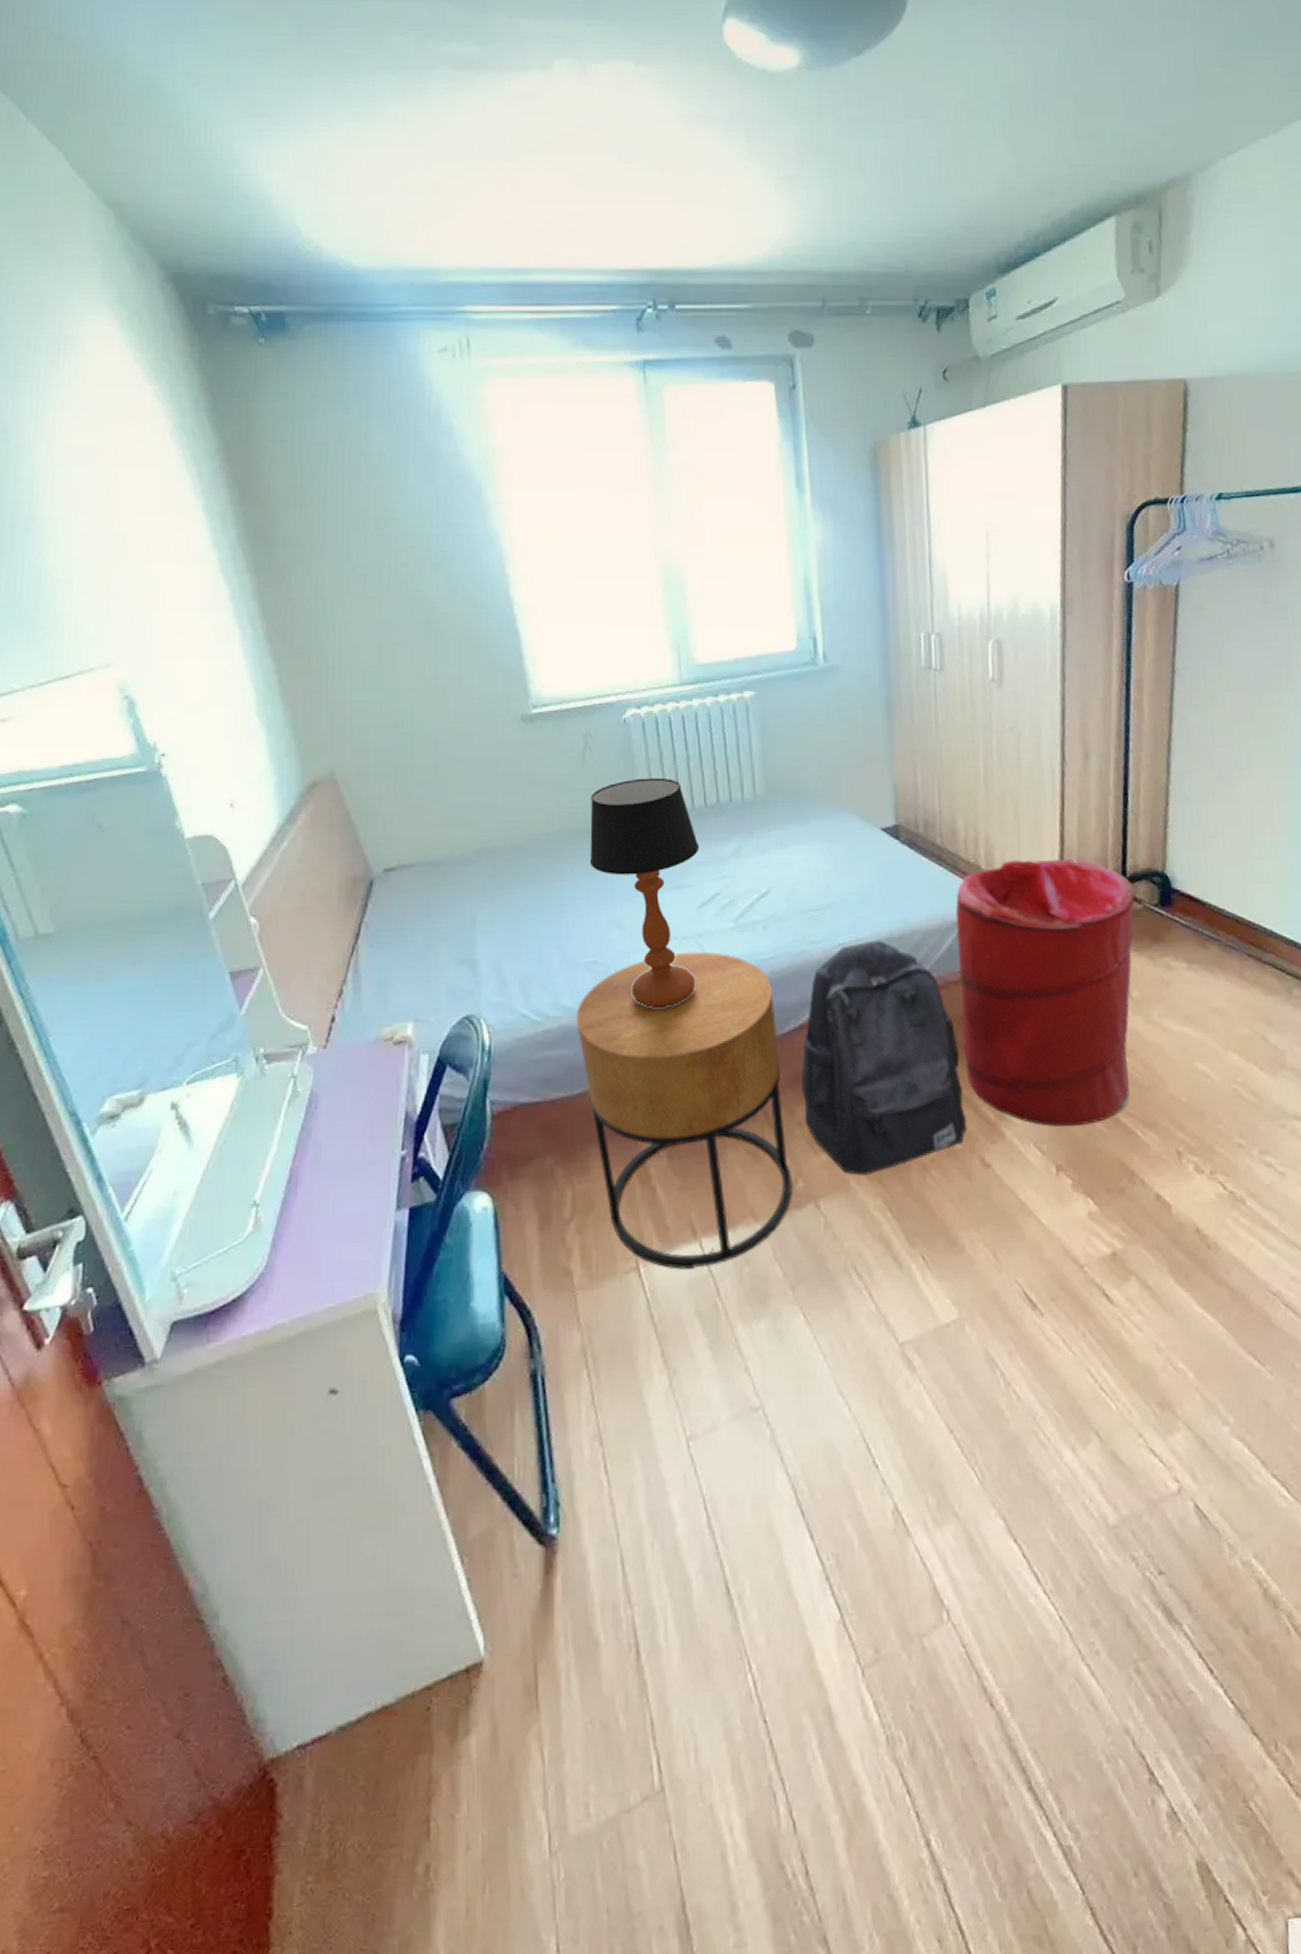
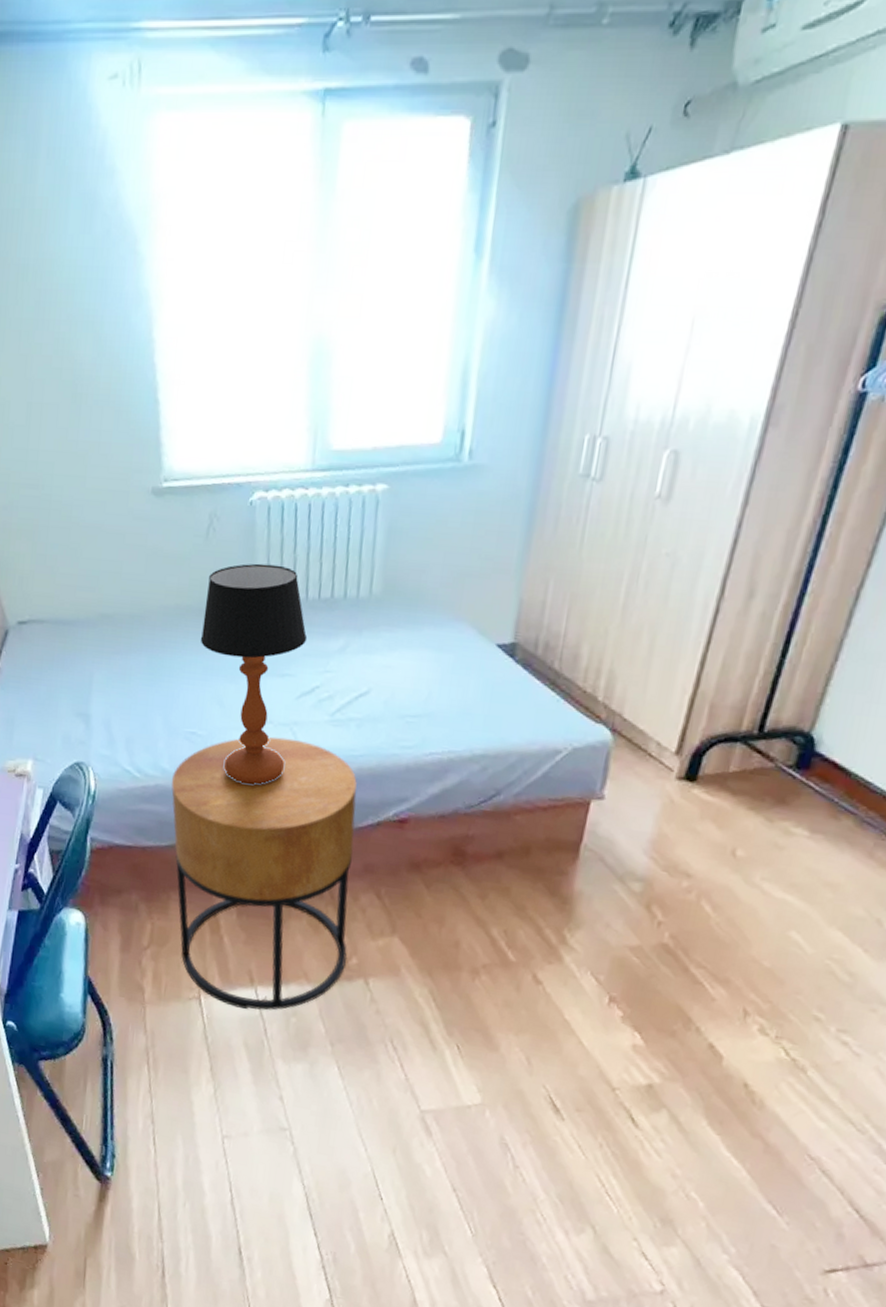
backpack: present [800,940,967,1175] -> none [367,754,534,966]
laundry hamper: present [955,858,1135,1128] -> none [536,696,770,967]

